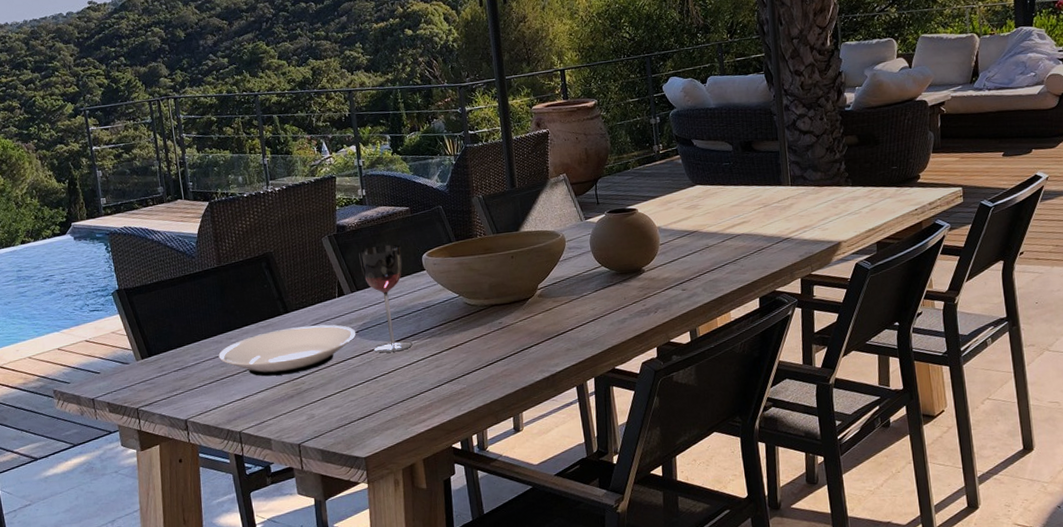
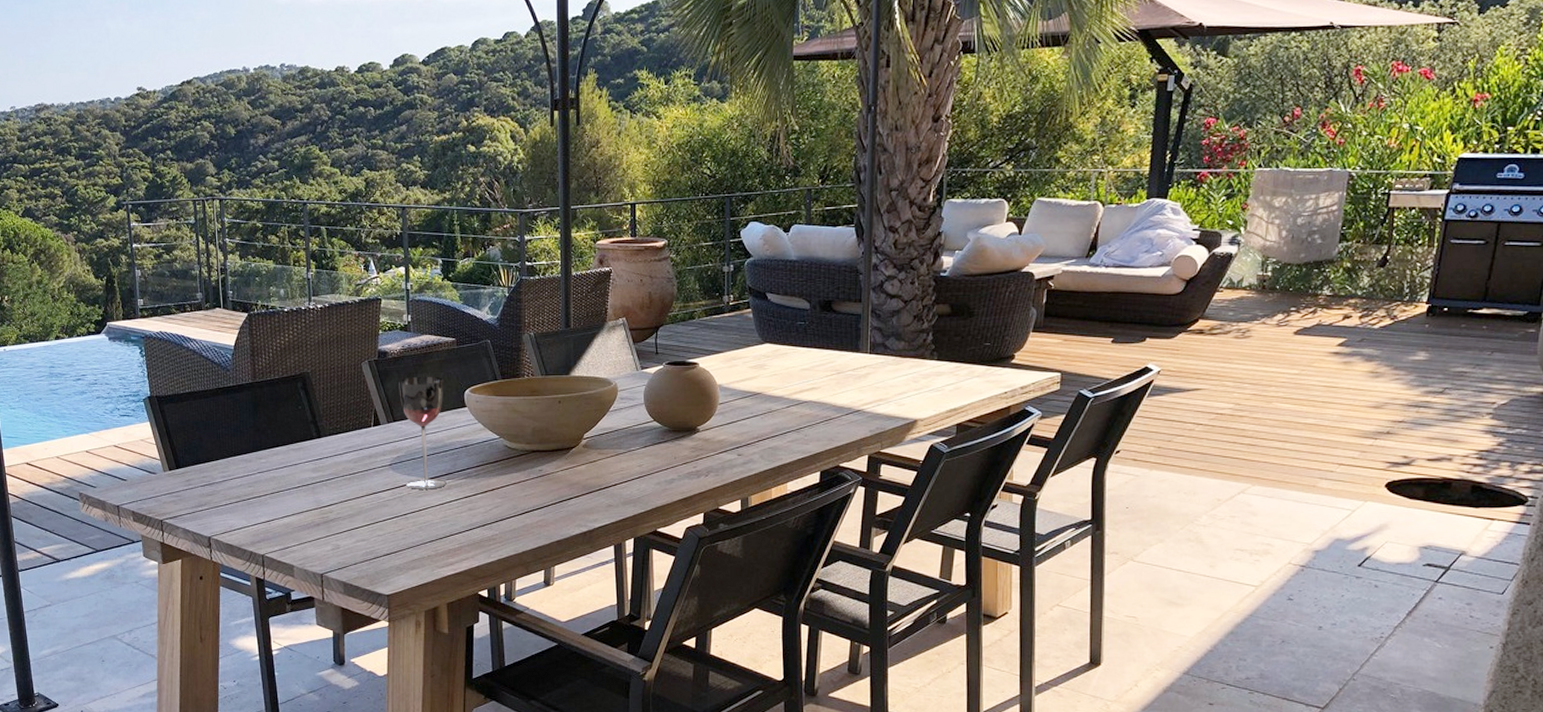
plate: present [218,324,356,377] -> none [247,453,389,502]

